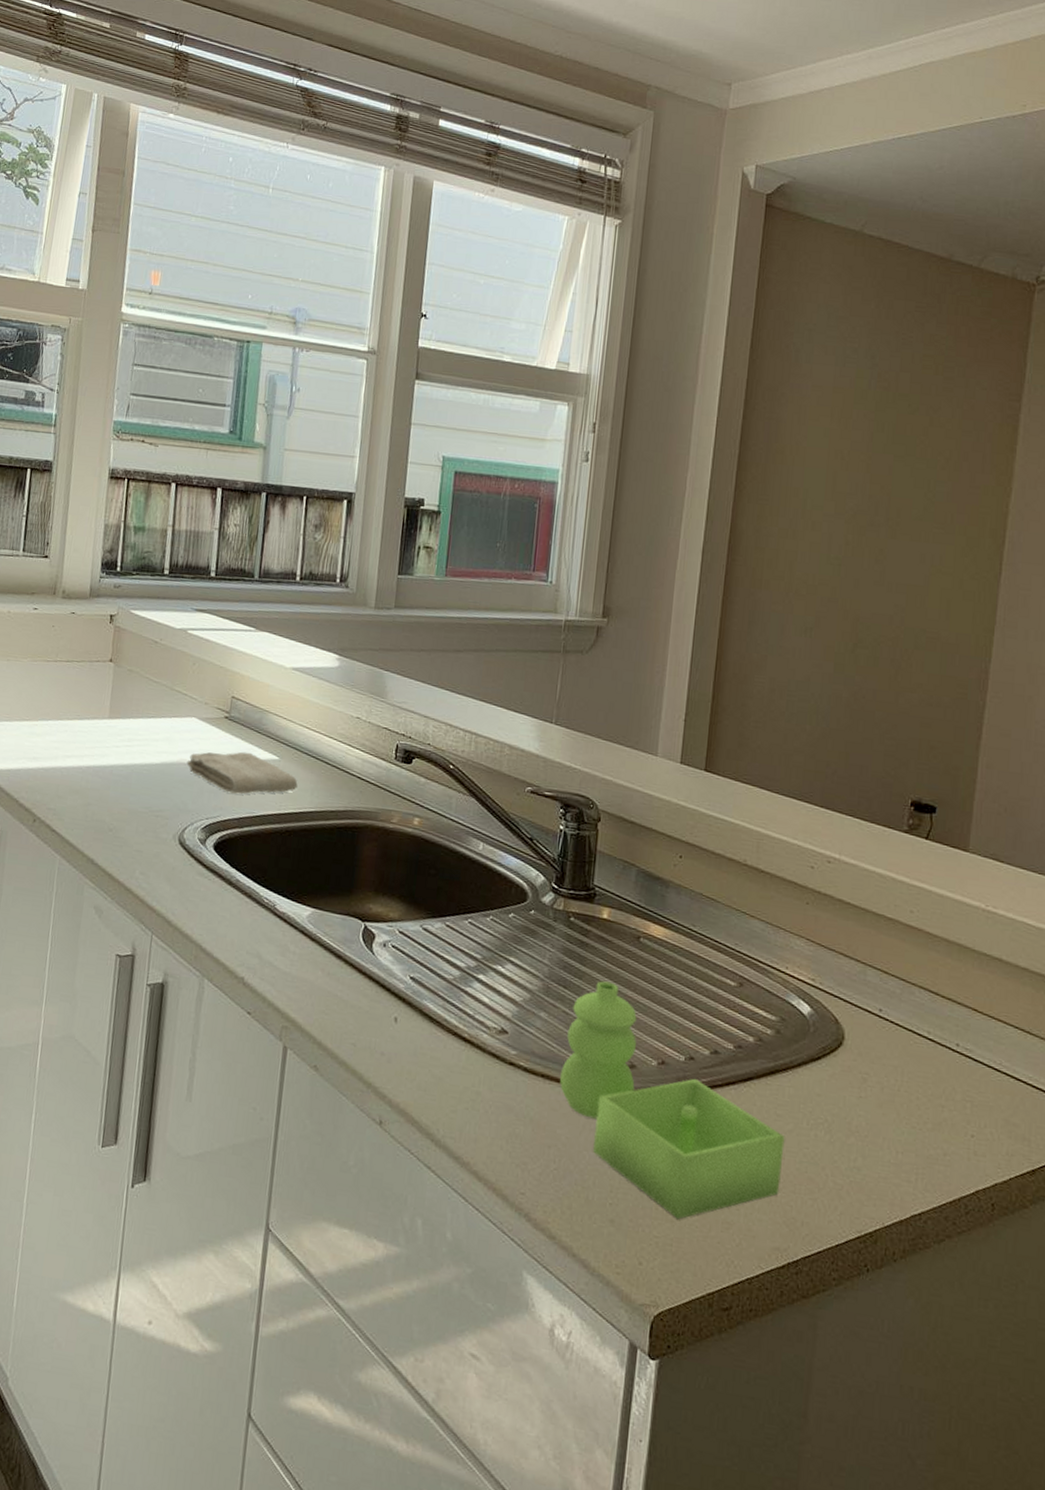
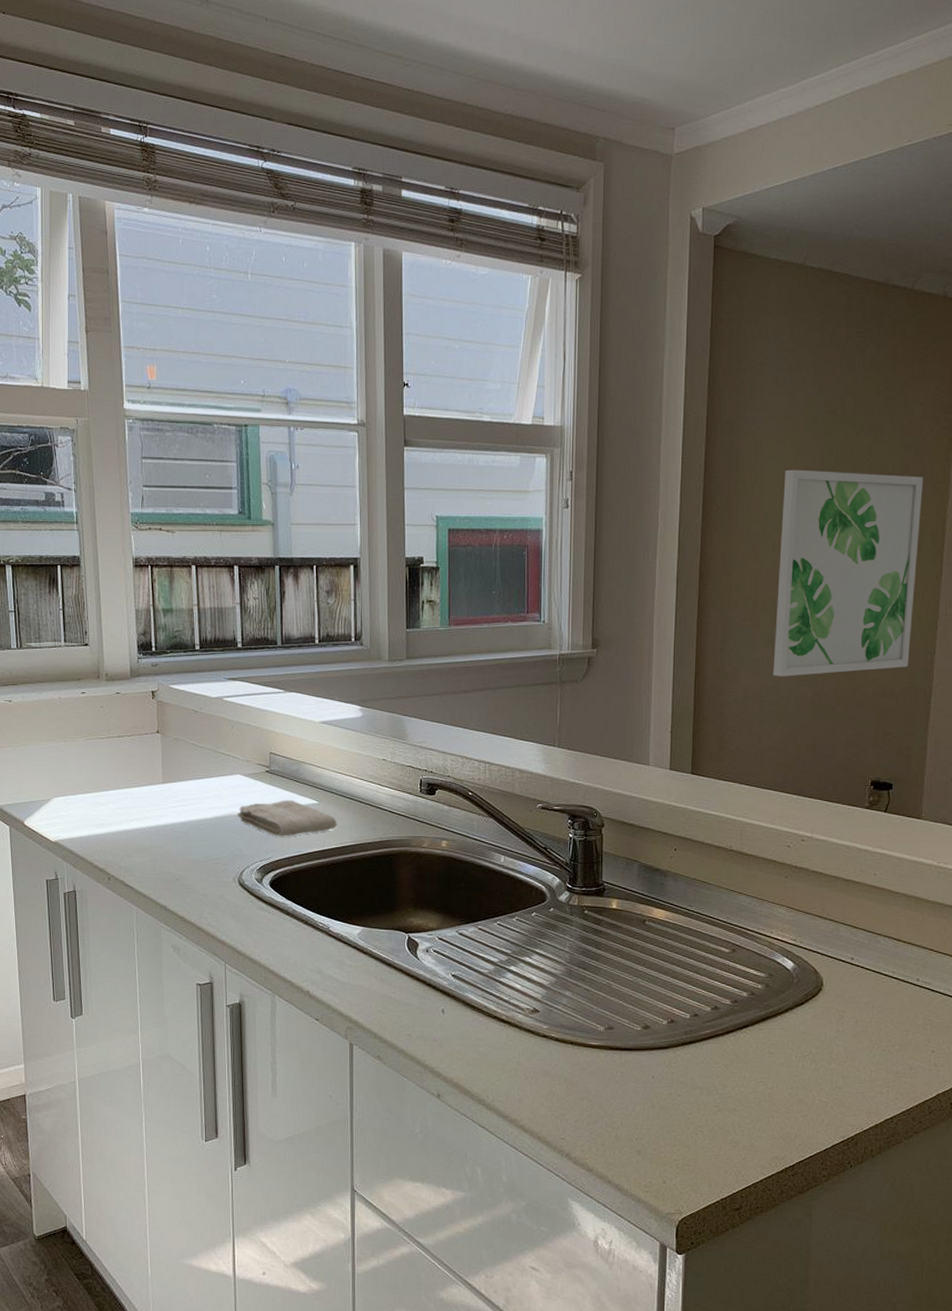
soap dispenser: present [560,981,785,1220] -> none [587,960,778,1144]
wall art: none [804,444,983,675] -> present [773,469,923,677]

